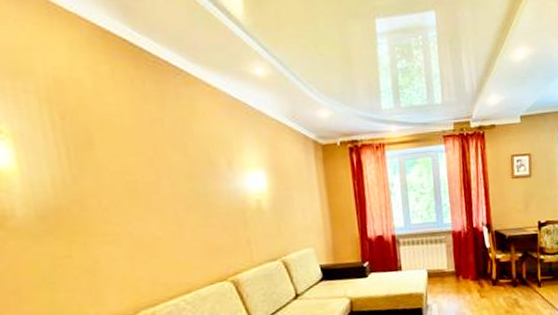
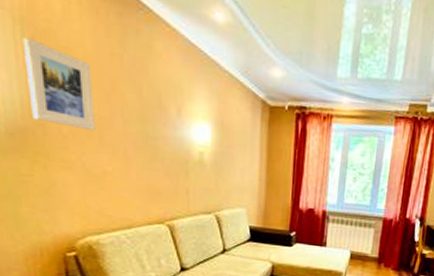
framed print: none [50,116,139,199] -> present [22,37,95,131]

